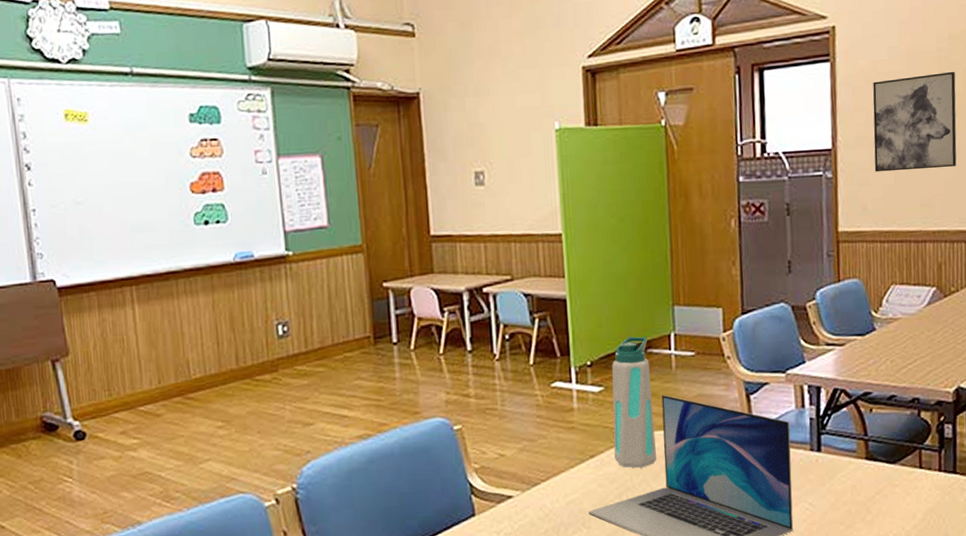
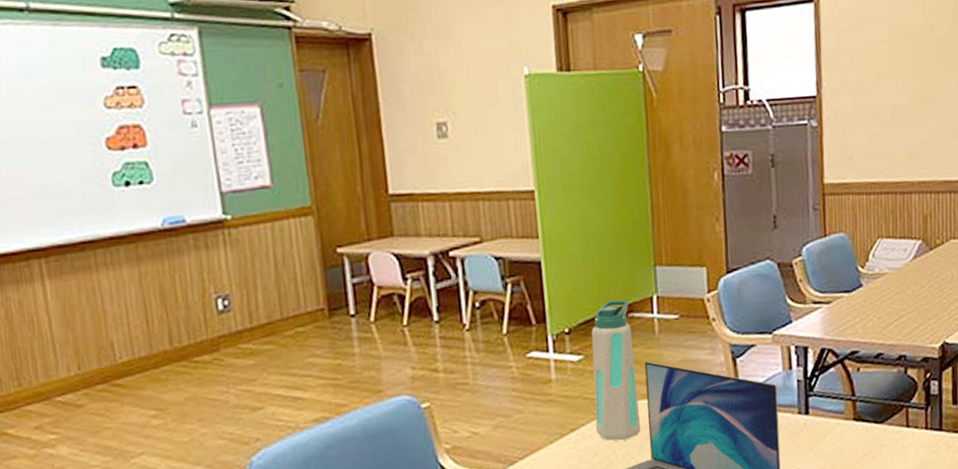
wall art: present [873,71,957,172] -> none [857,13,942,121]

